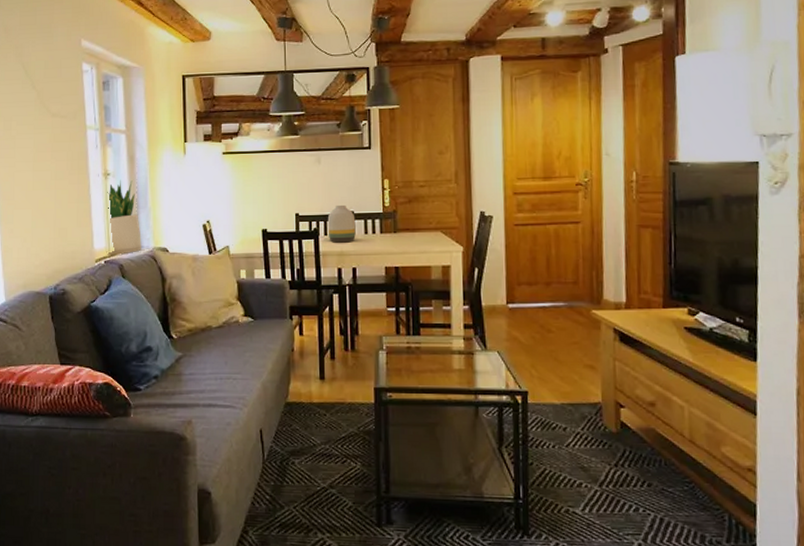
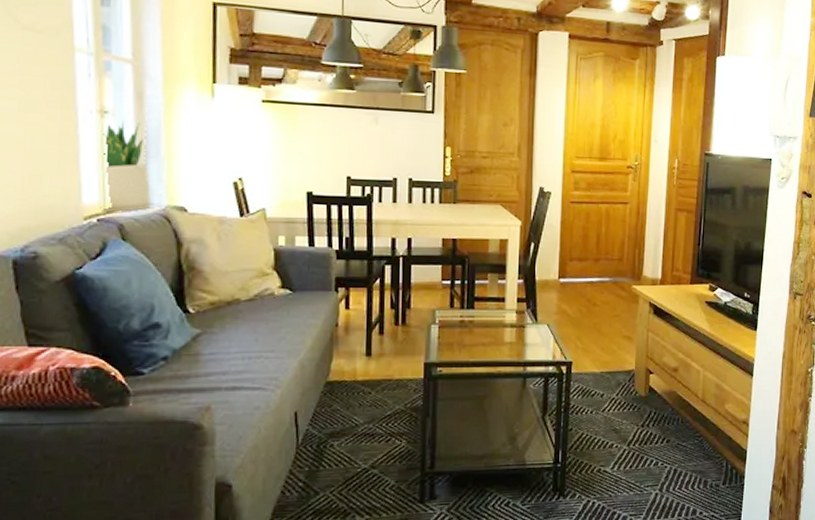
vase: present [327,204,356,244] -> none [382,170,414,213]

